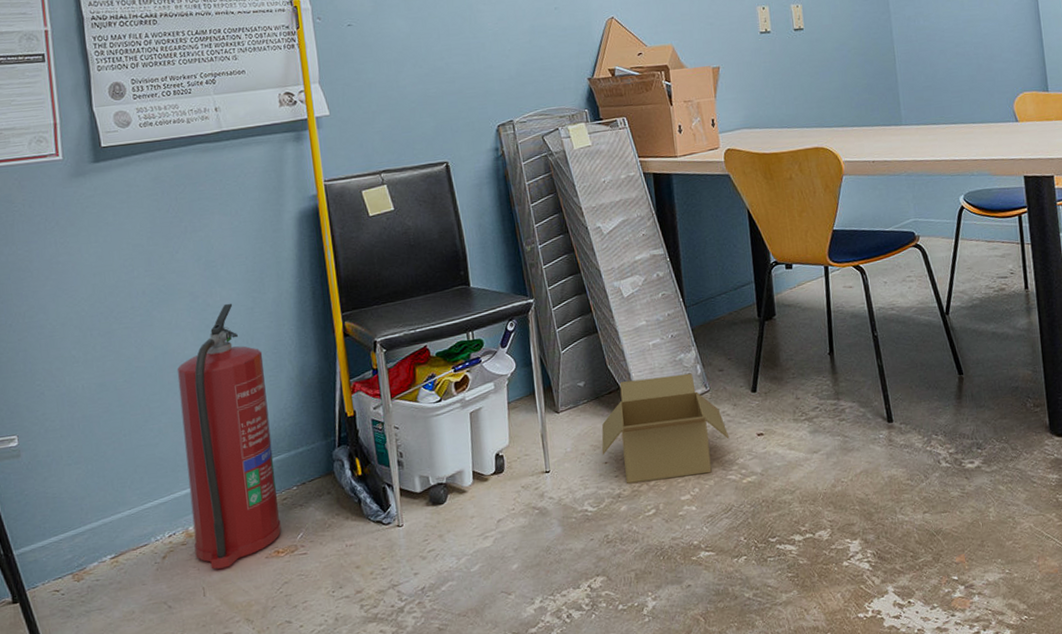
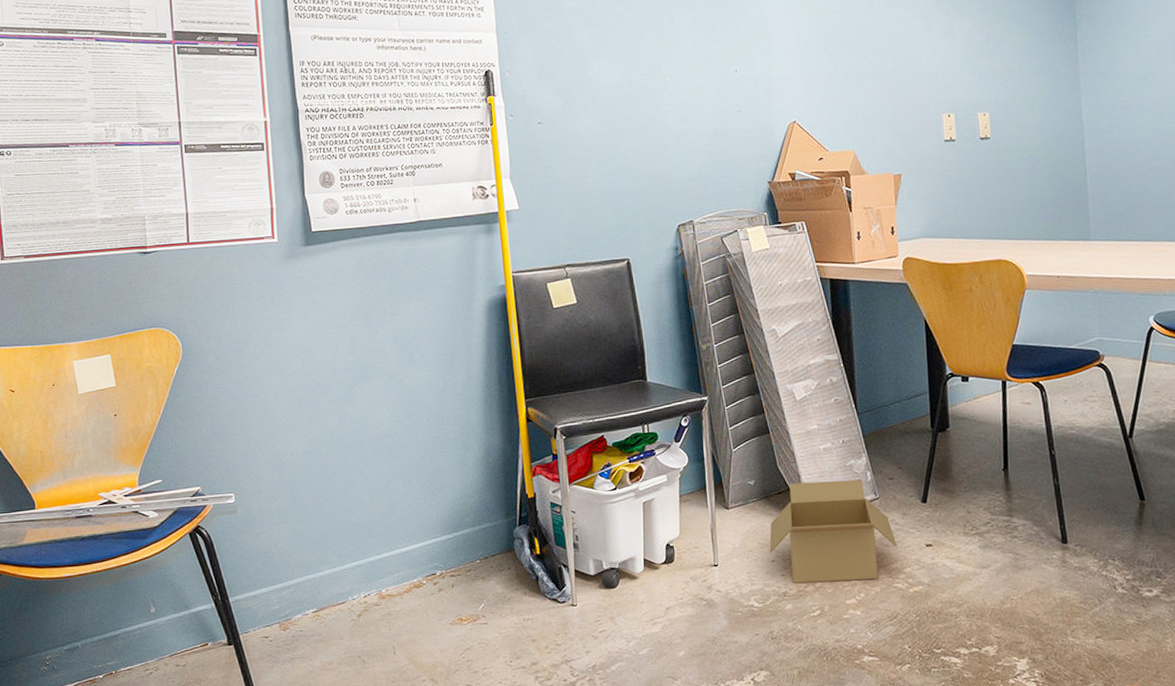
fire extinguisher: present [176,303,282,570] -> none [374,383,465,631]

